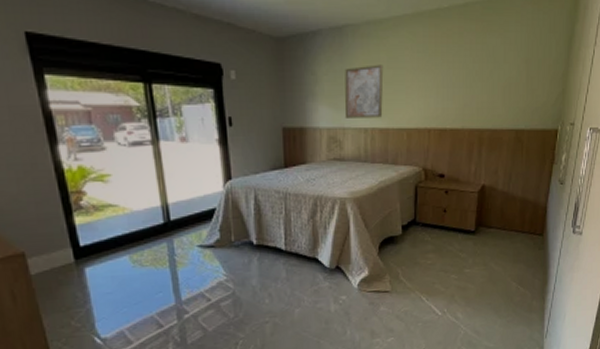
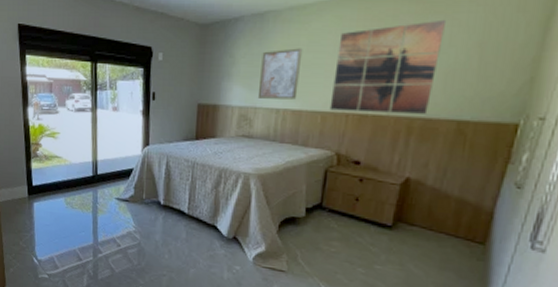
wall art: none [413,37,499,127] -> present [329,19,446,114]

